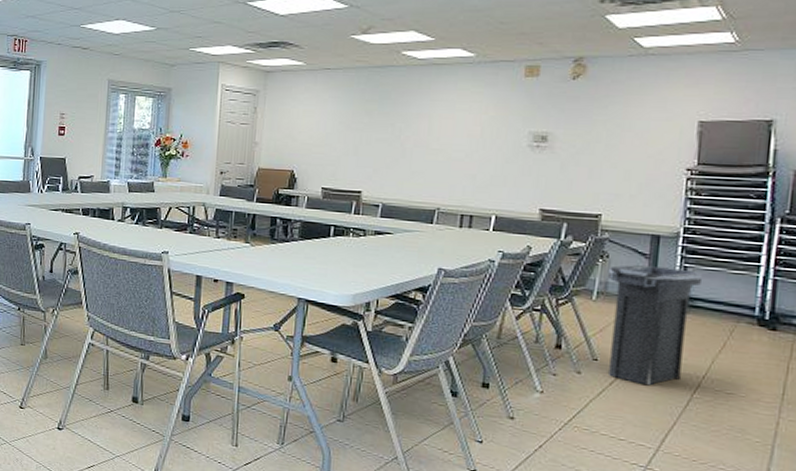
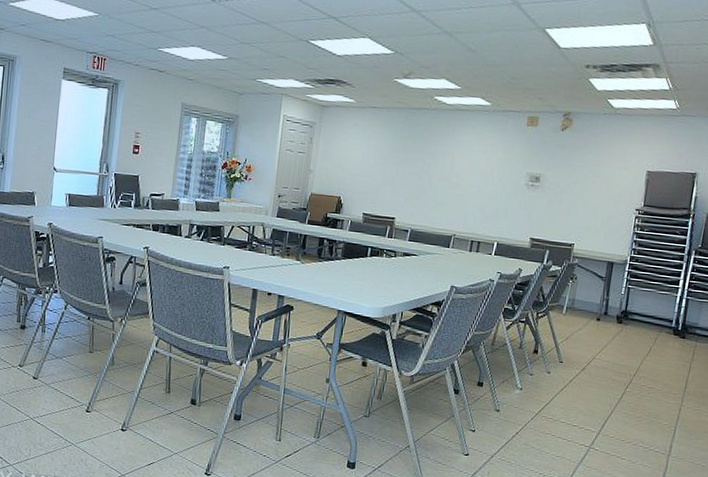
trash can: present [607,265,703,386] -> none [569,286,641,383]

